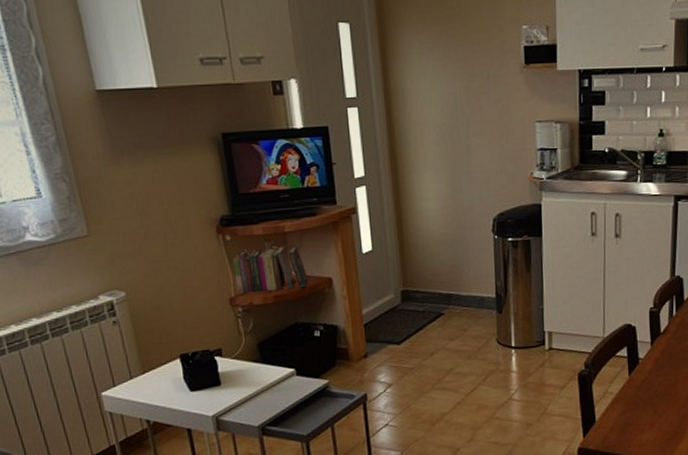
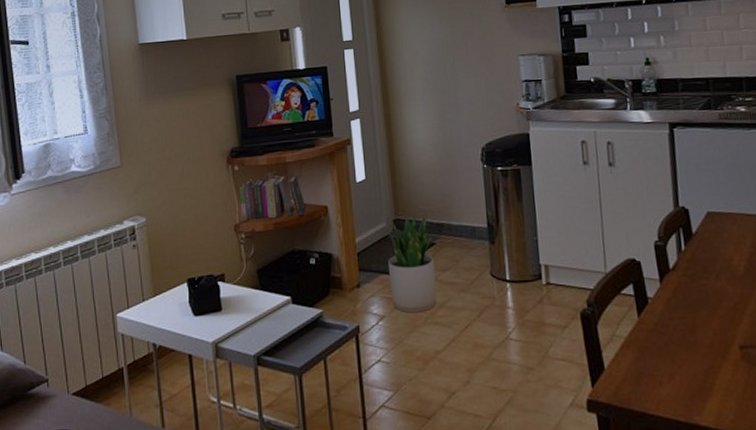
planter: none [394,282,444,380] -> present [386,211,437,313]

